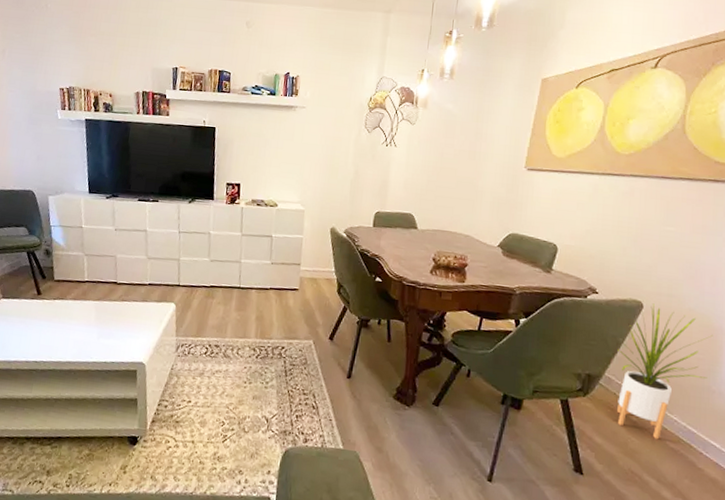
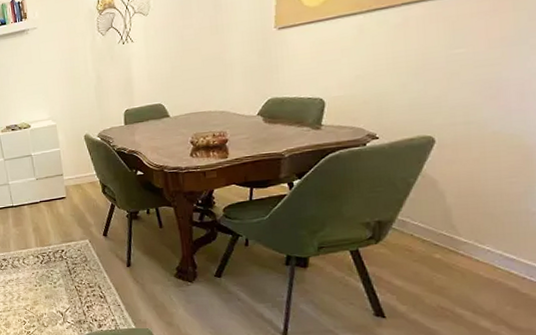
house plant: present [616,303,713,440] -> none [409,135,527,272]

